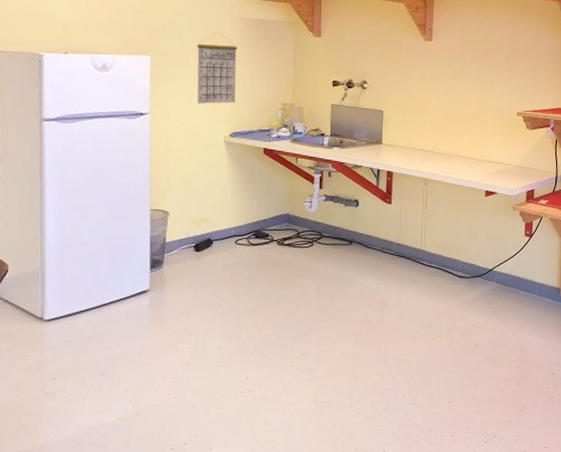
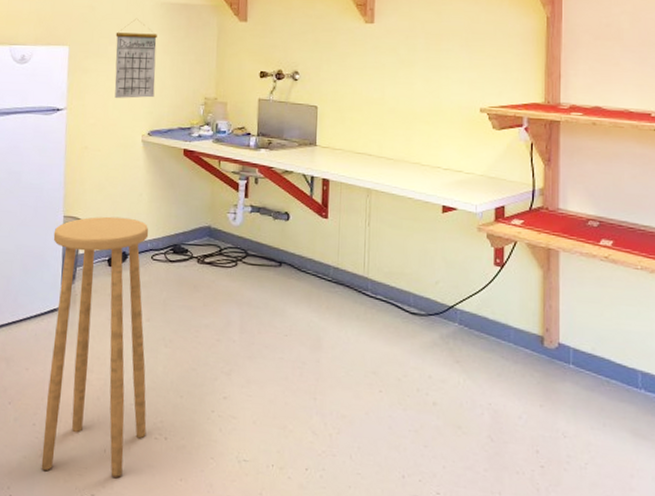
stool: none [135,208,233,428] -> present [41,216,149,478]

